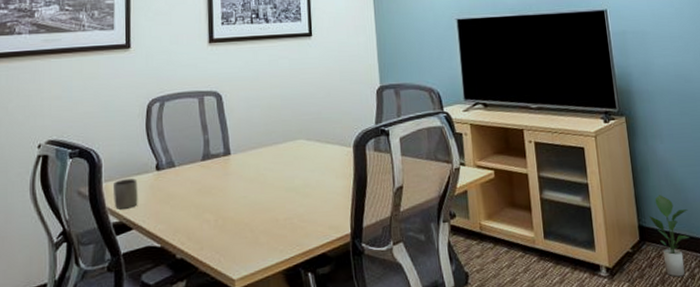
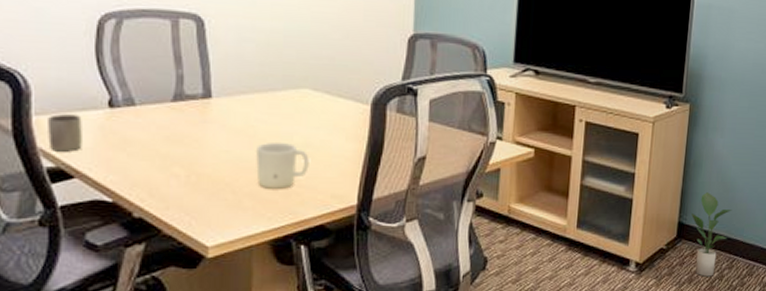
mug: none [266,185,309,225] -> present [255,141,309,189]

